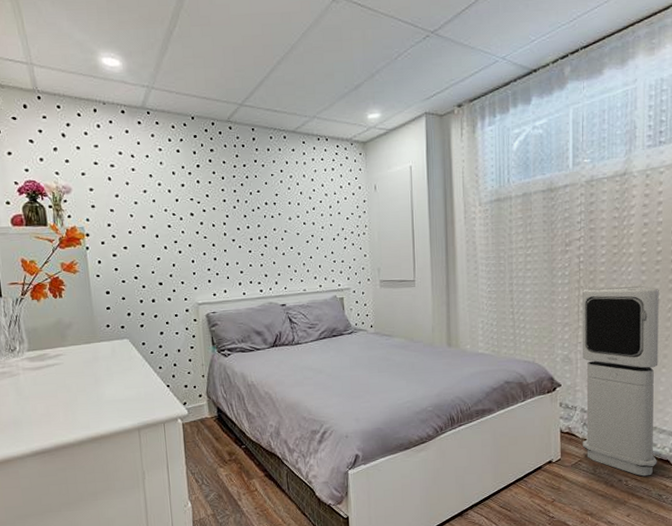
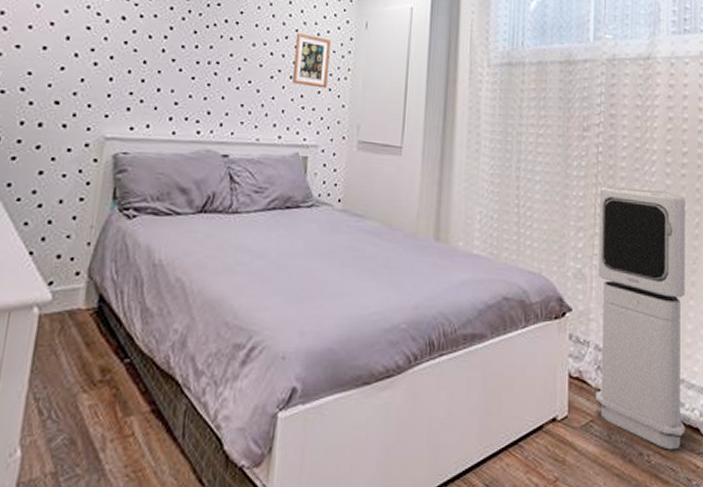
picture frame: none [322,203,350,245] -> present [293,32,331,89]

